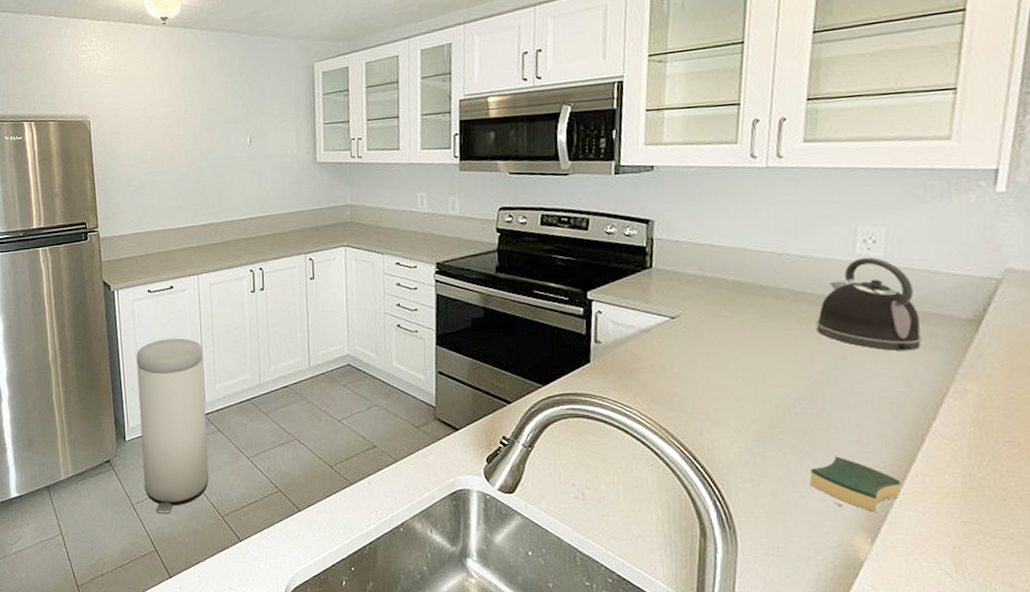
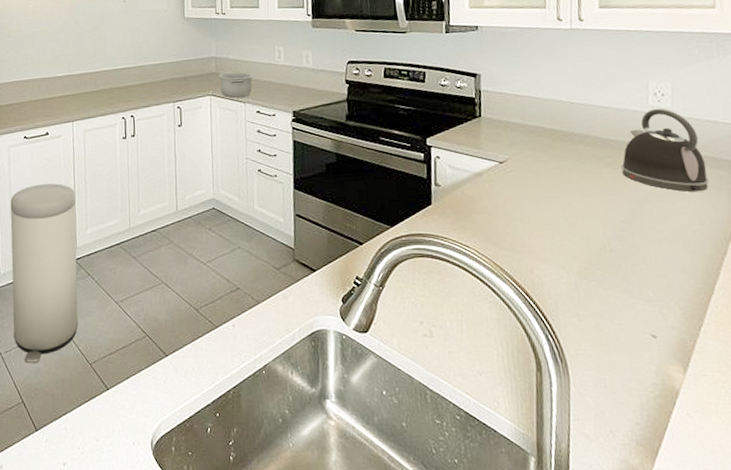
cooking pot: none [354,220,393,249] -> present [219,72,253,98]
sponge: present [809,456,901,512] -> none [627,290,704,342]

